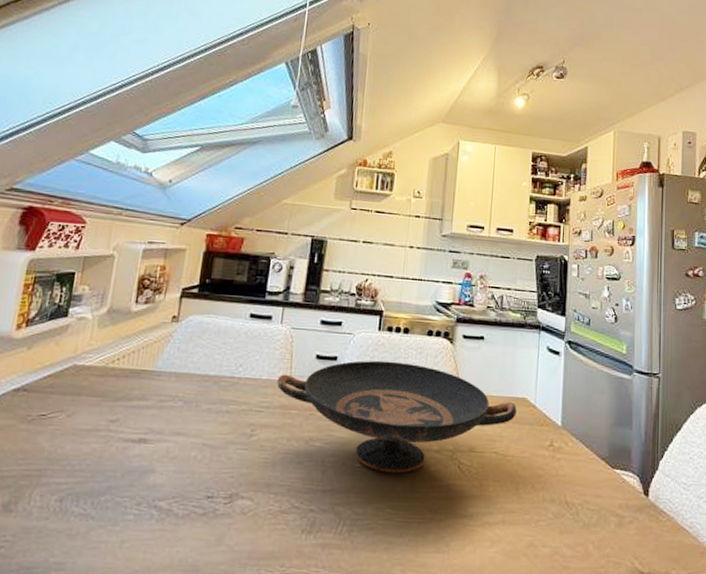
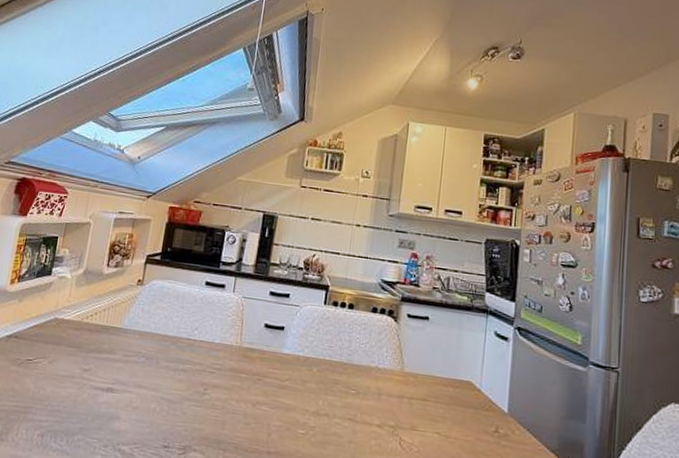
decorative bowl: present [277,360,517,474] -> none [228,332,461,444]

